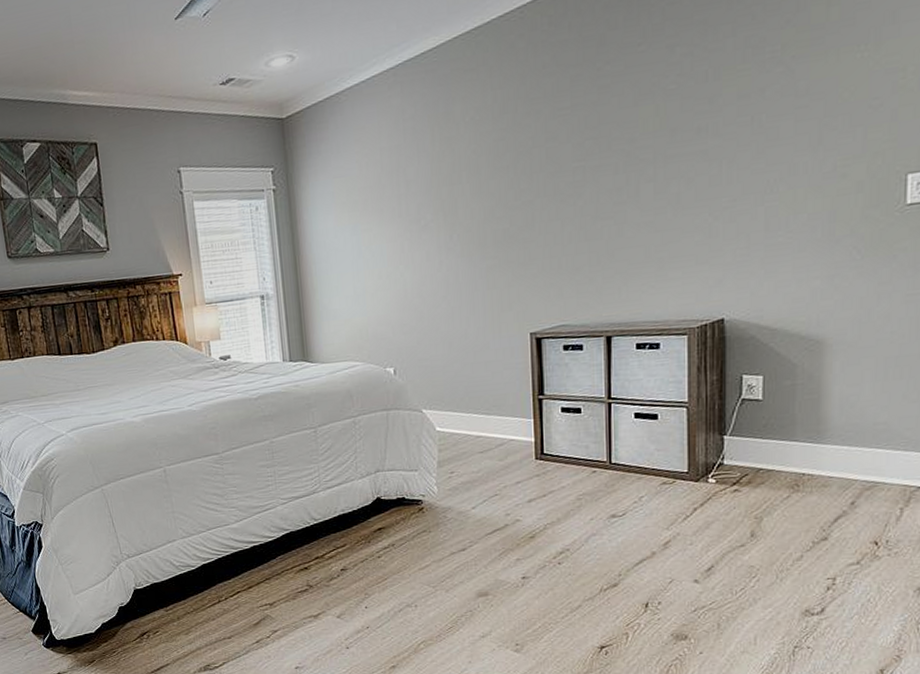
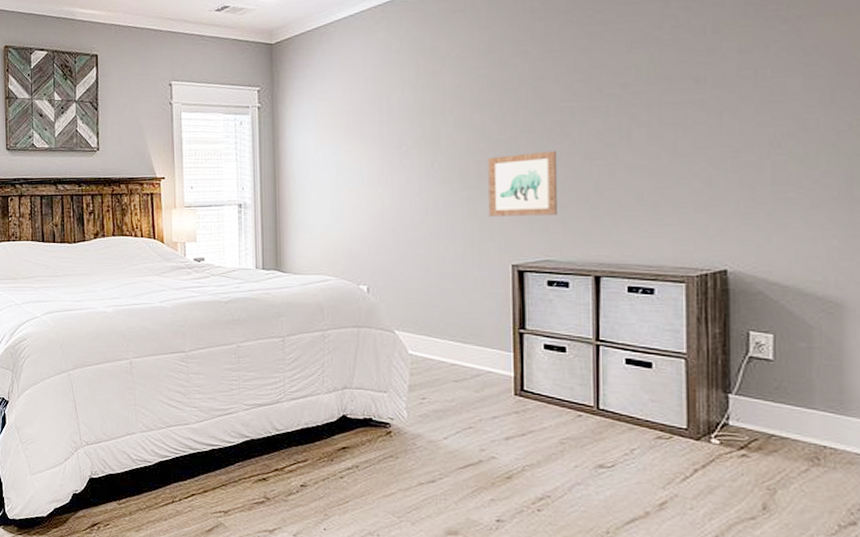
wall art: none [505,213,571,287] -> present [488,151,557,217]

